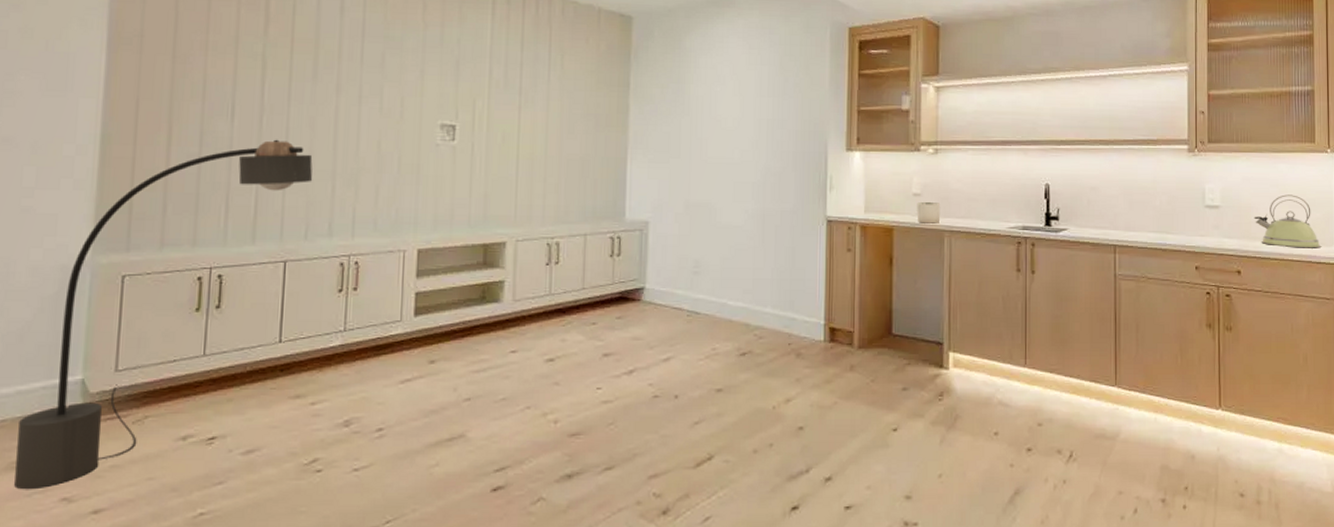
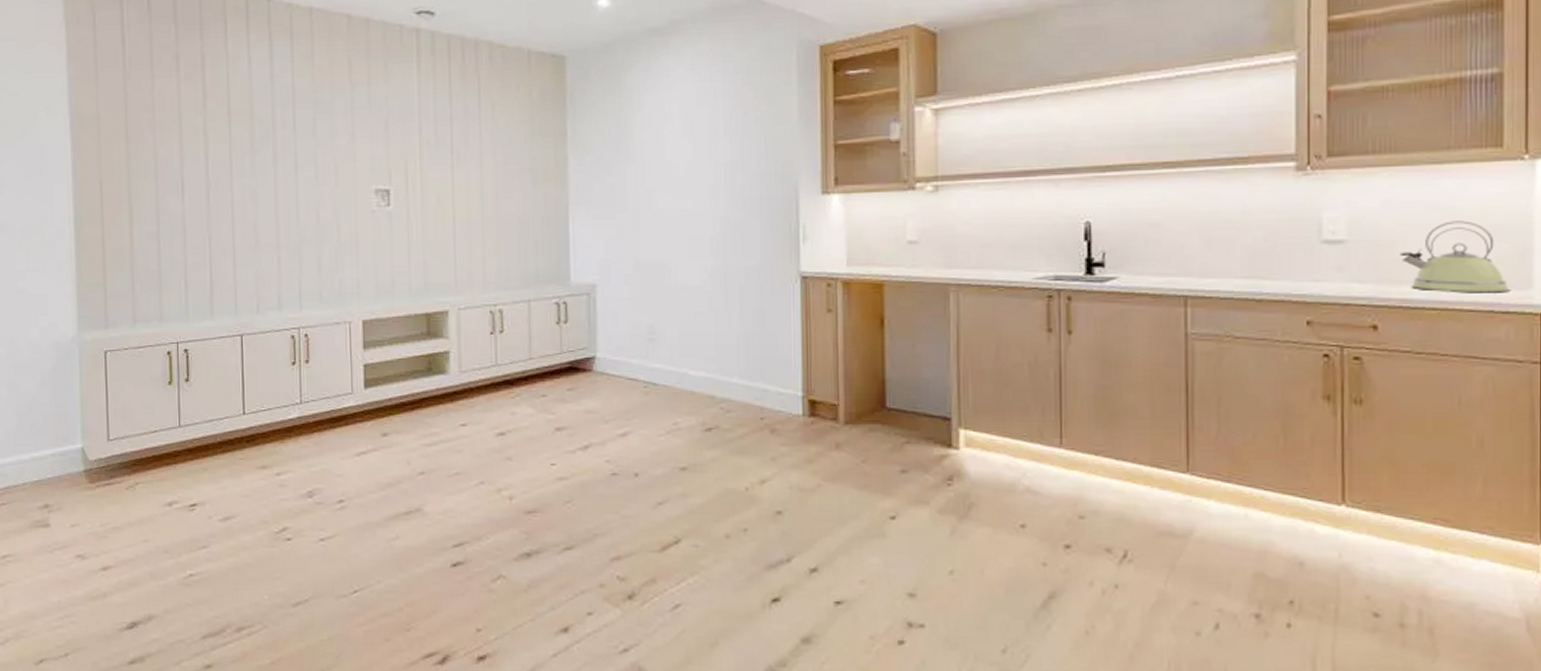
floor lamp: present [14,139,313,490] -> none [37,214,260,546]
planter: present [917,202,941,224] -> none [913,251,944,276]

